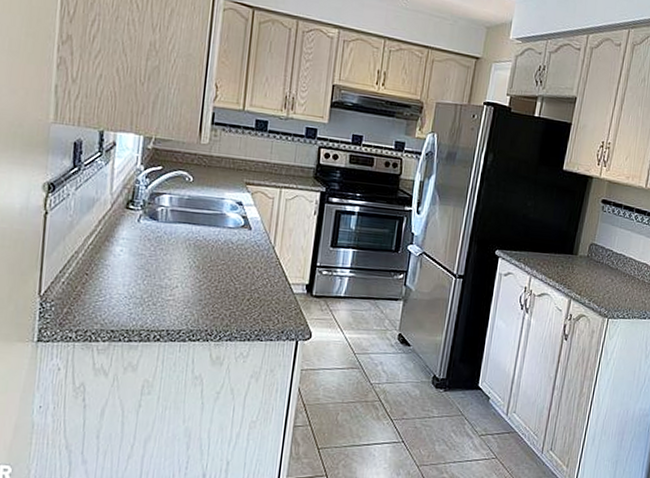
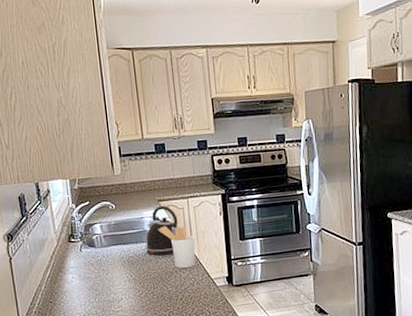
kettle: none [218,189,265,247] -> present [145,205,178,256]
utensil holder: none [238,213,280,267] -> present [158,226,196,269]

